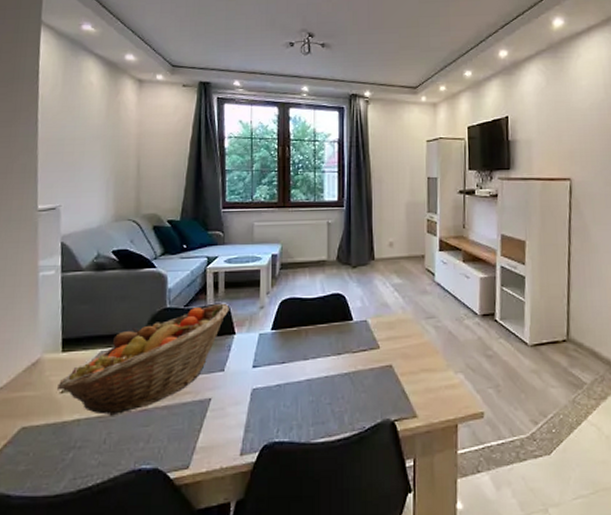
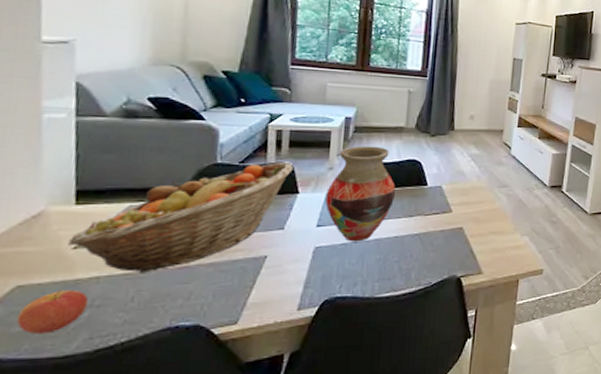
apple: none [22,431,72,473] -> present [17,289,88,334]
vase: none [259,282,322,383] -> present [325,146,395,242]

